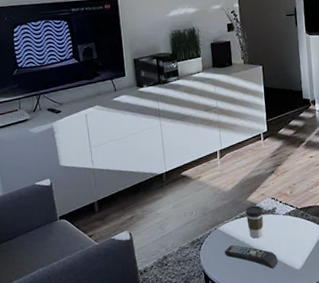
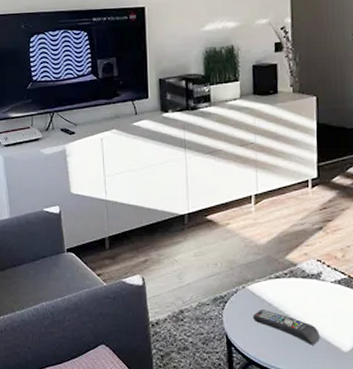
coffee cup: present [245,205,264,239] -> none [283,266,305,306]

